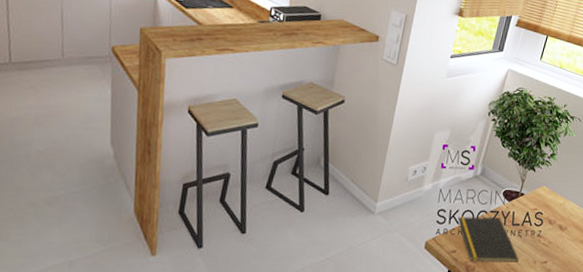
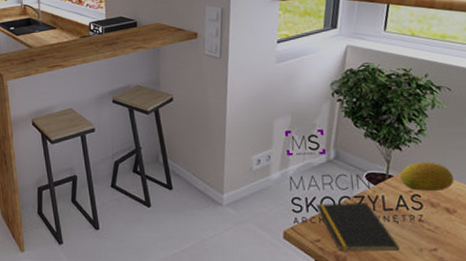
fruit: none [530,183,570,210] -> present [400,162,454,191]

